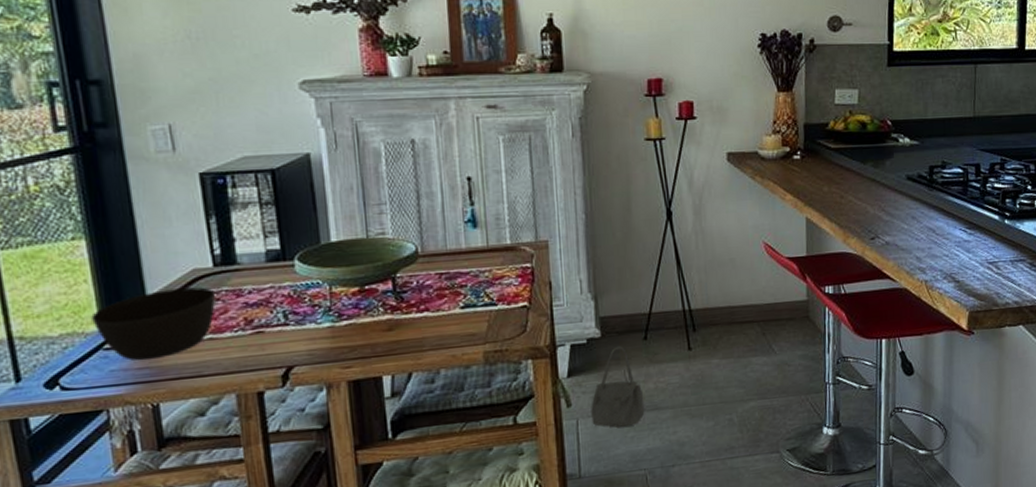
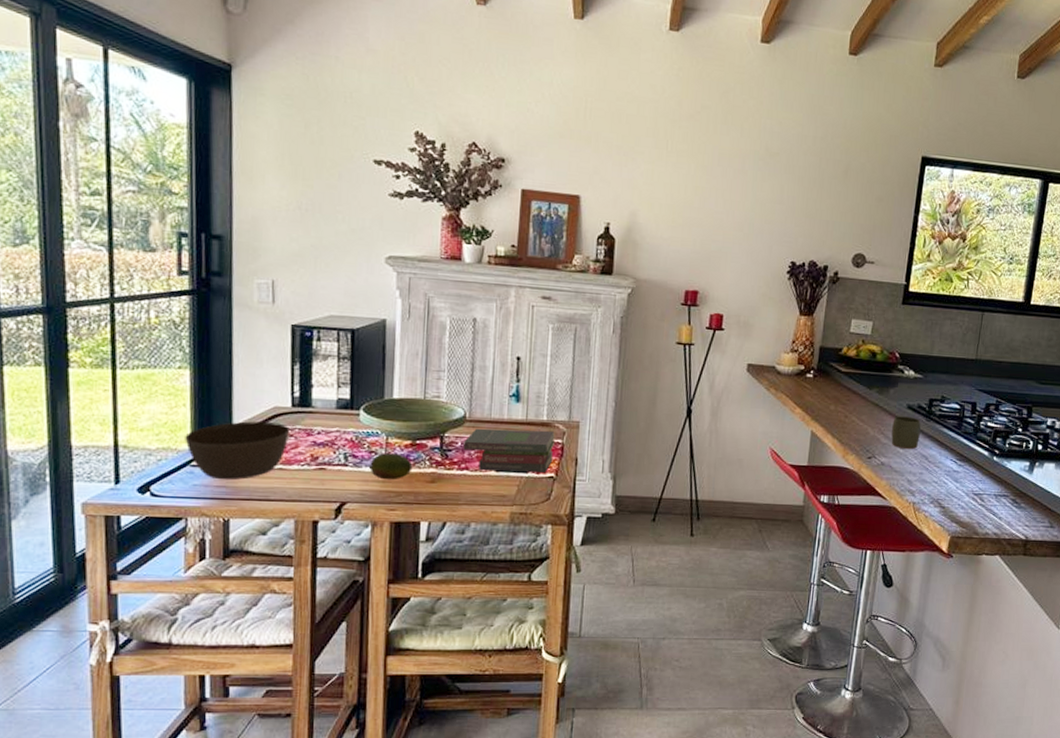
fruit: none [314,303,365,335] -> present [369,453,413,480]
books: none [419,255,524,310] -> present [463,428,555,474]
handbag: present [591,346,645,428] -> none [597,524,646,597]
mug: none [893,188,925,225] -> present [891,416,921,450]

